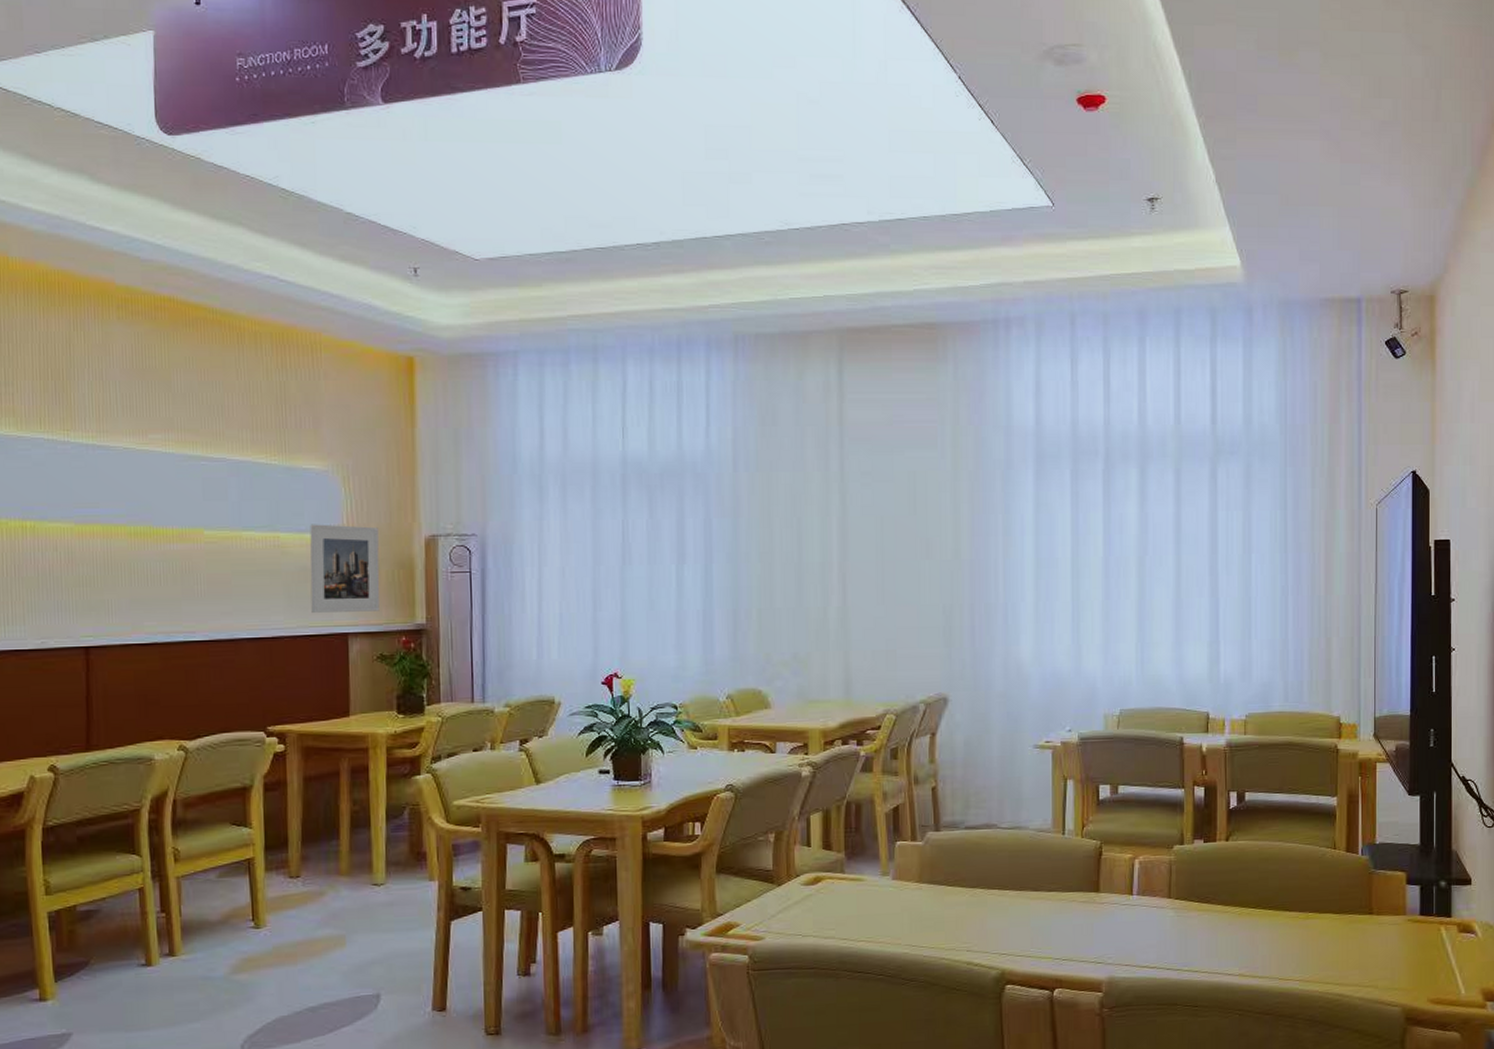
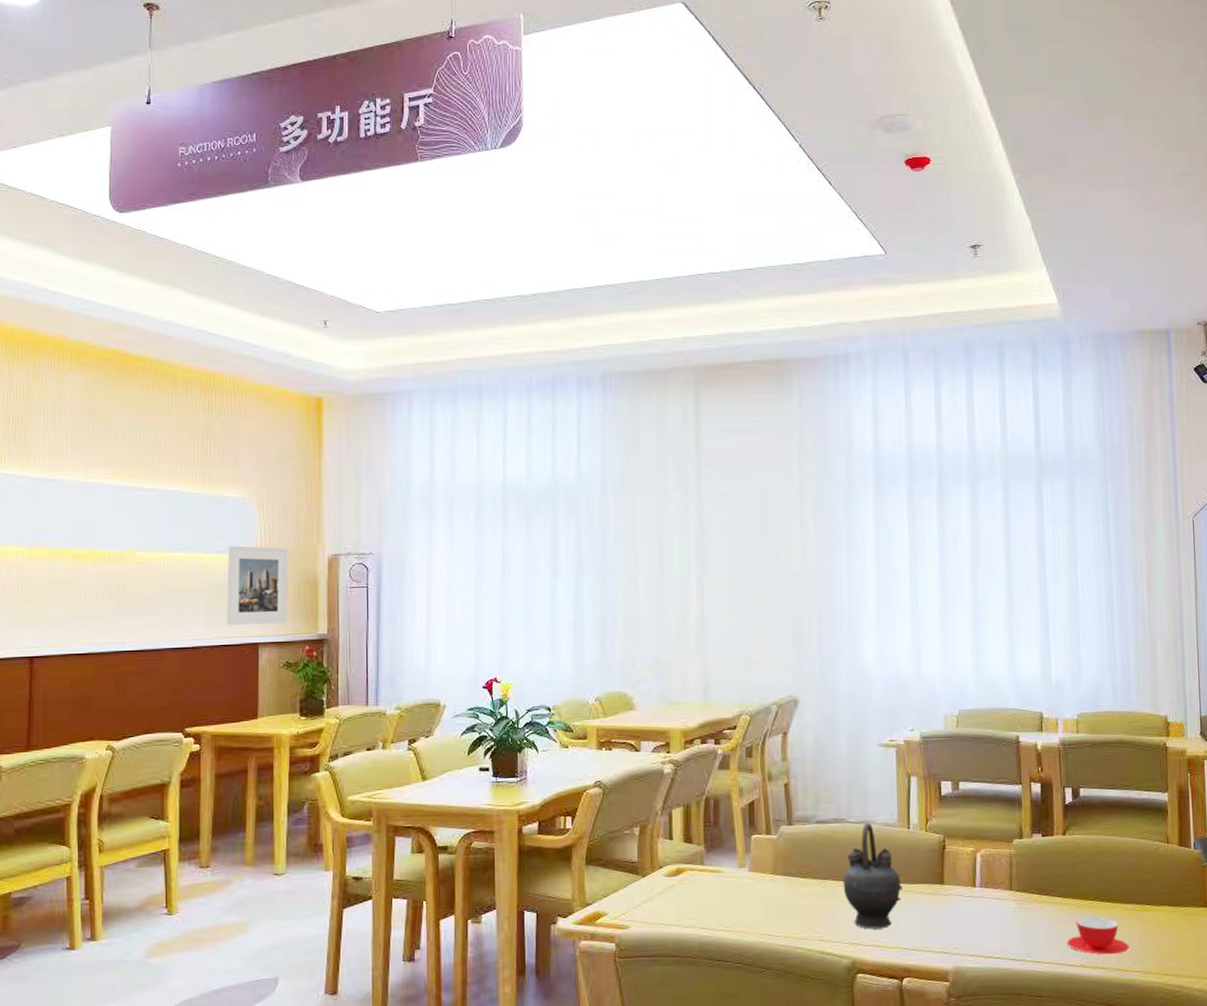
teapot: none [993,828,1057,939] -> present [843,822,903,929]
teacup: none [1226,924,1290,964] -> present [1067,916,1129,955]

